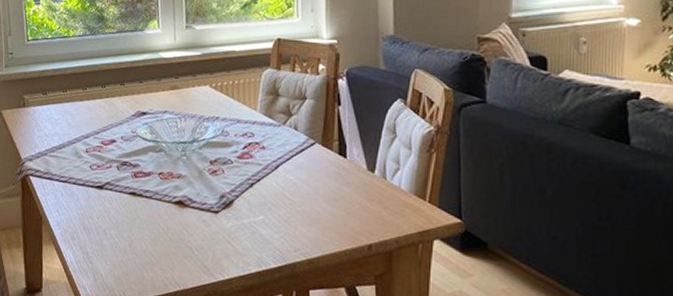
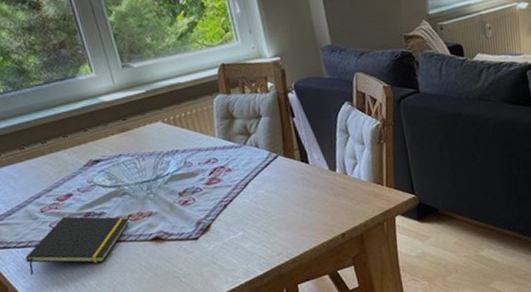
notepad: none [63,161,160,214] -> present [25,216,130,275]

